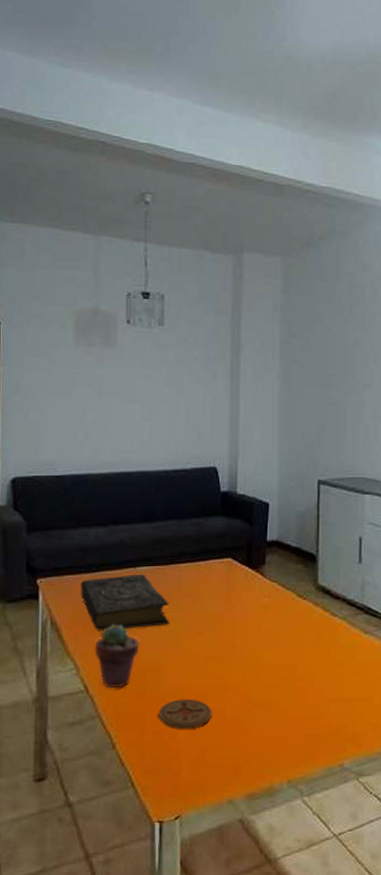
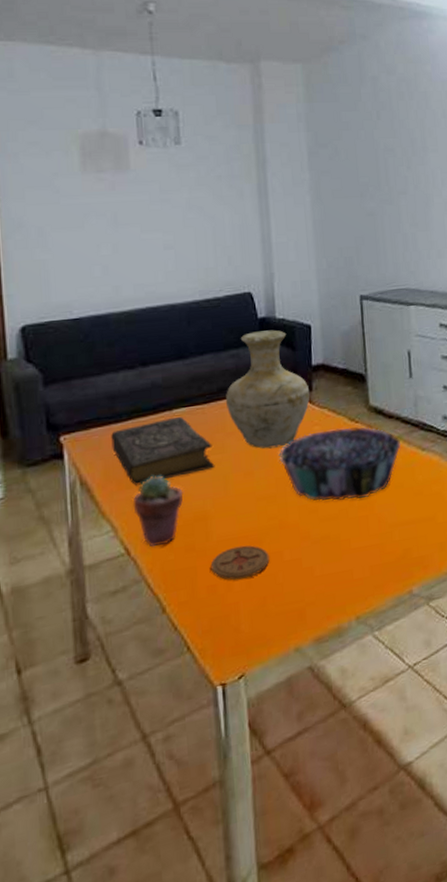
vase: none [184,504,263,613] -> present [225,330,310,449]
decorative bowl: none [228,603,345,671] -> present [278,426,402,501]

